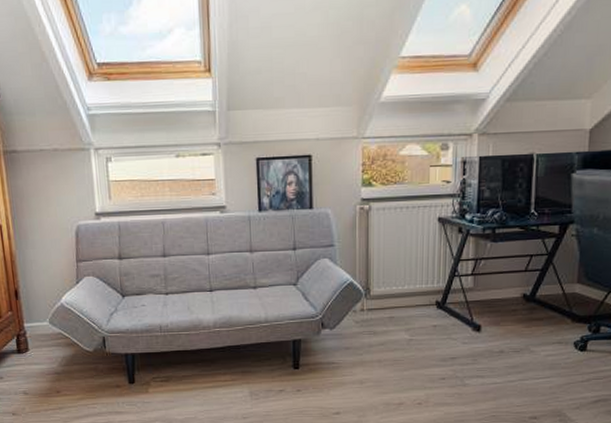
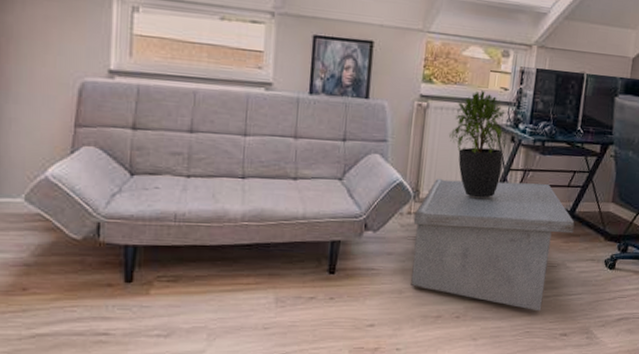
coffee table: none [367,271,536,396] -> present [411,178,575,312]
potted plant: none [394,185,454,290] -> present [449,89,507,198]

